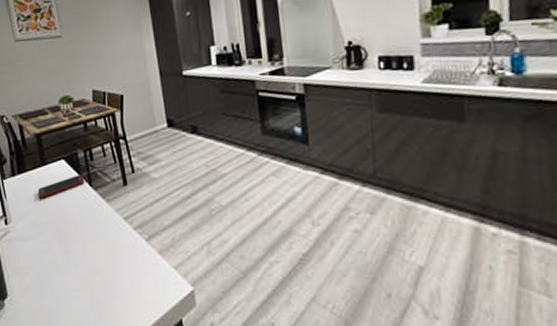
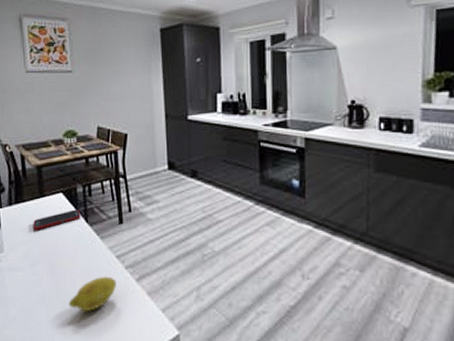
fruit: none [81,238,127,275] -> present [68,276,116,312]

